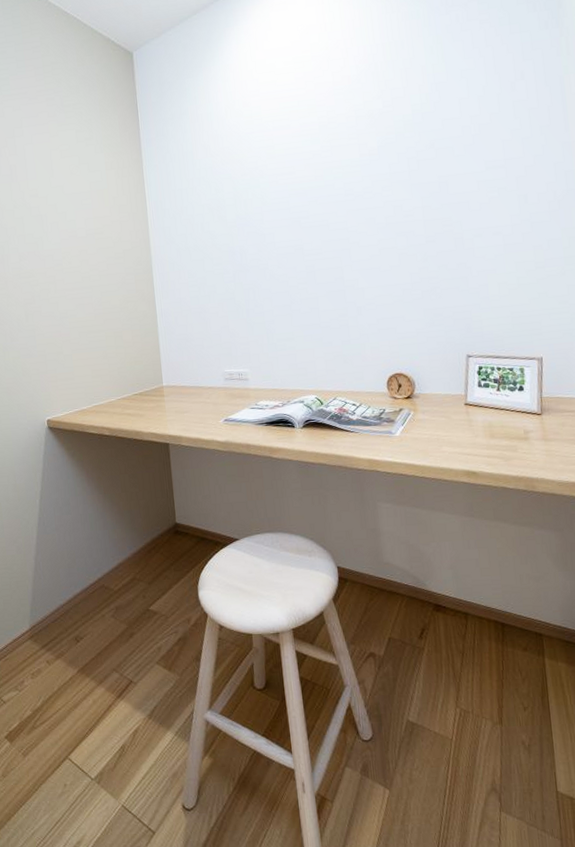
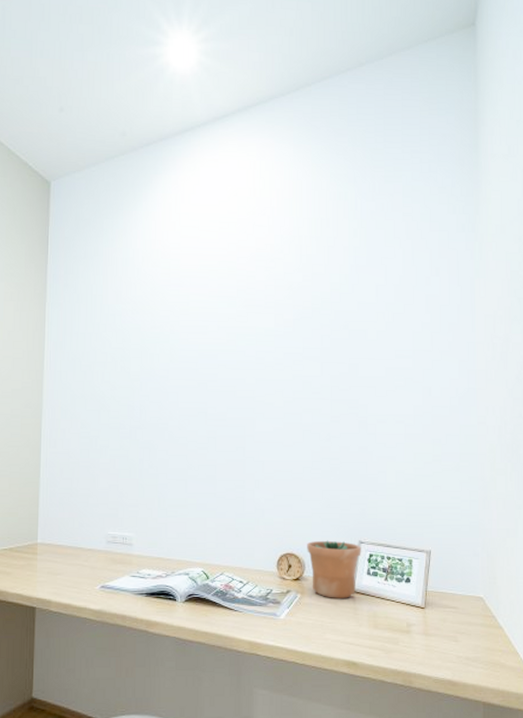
planter: none [414,357,470,413] -> present [307,540,361,598]

